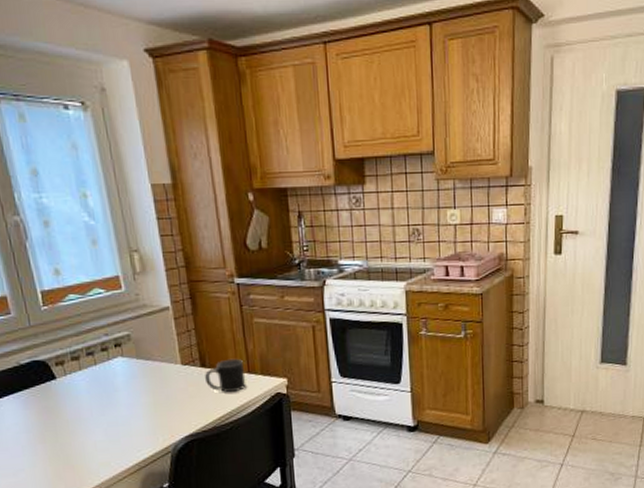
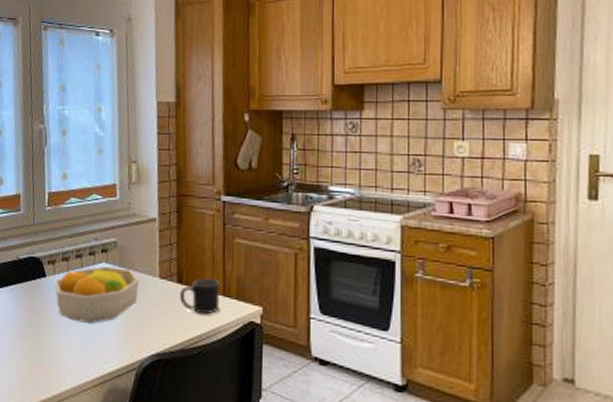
fruit bowl: none [67,359,162,419] -> present [54,265,139,325]

